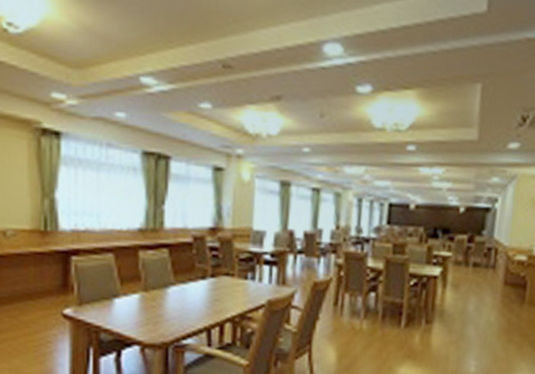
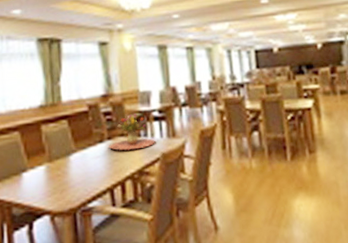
flower arrangement: none [211,253,264,292] -> present [109,113,156,151]

